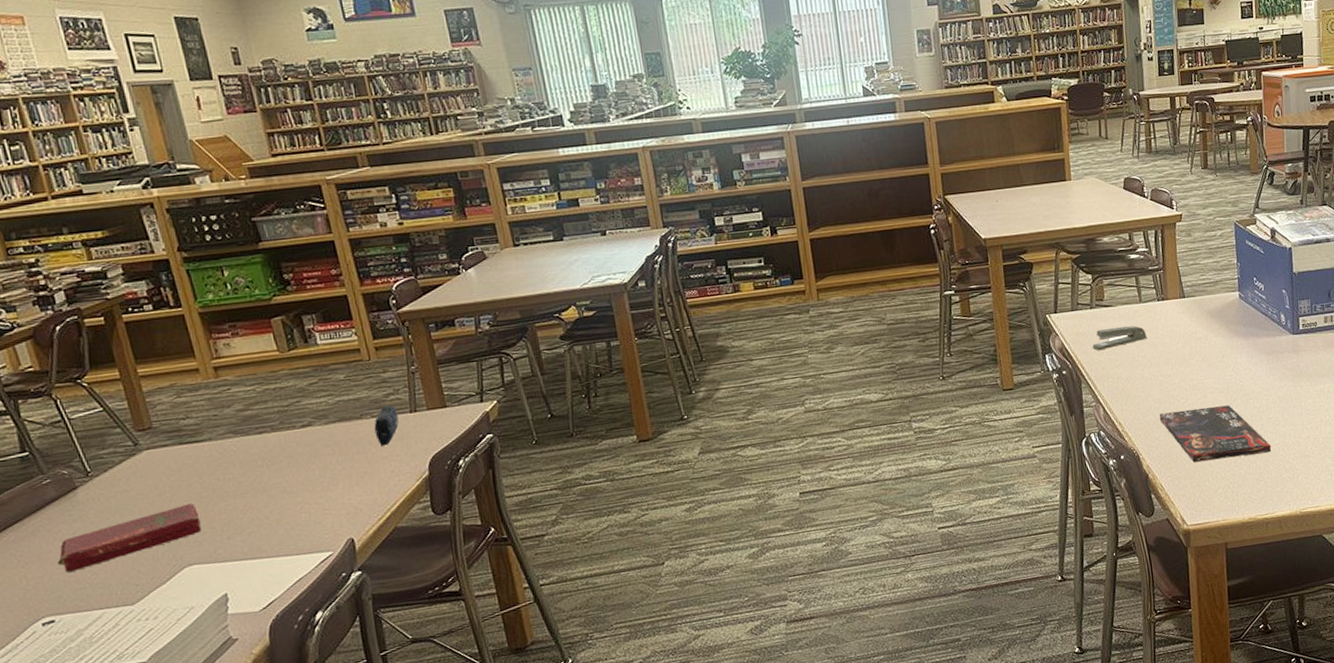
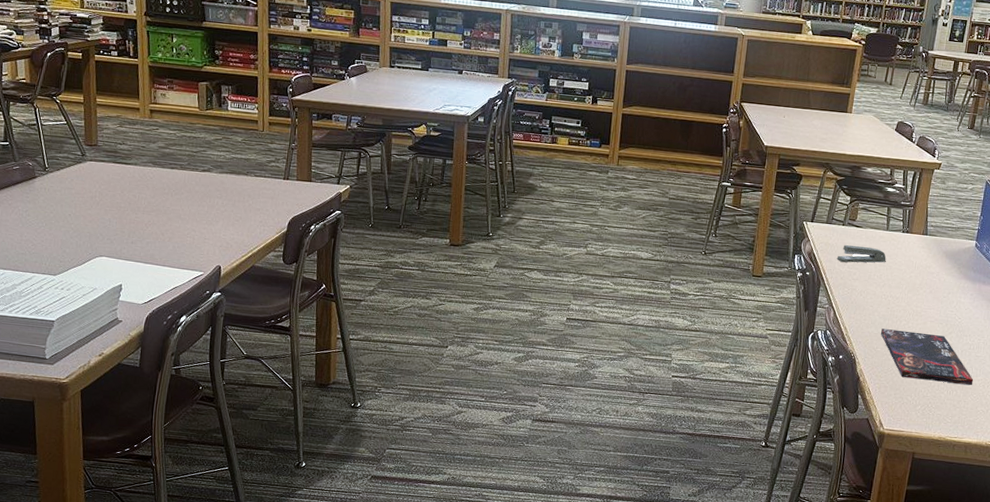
book: present [58,503,202,573] -> none [11,209,116,240]
pencil case: present [374,405,399,446] -> none [254,169,274,201]

